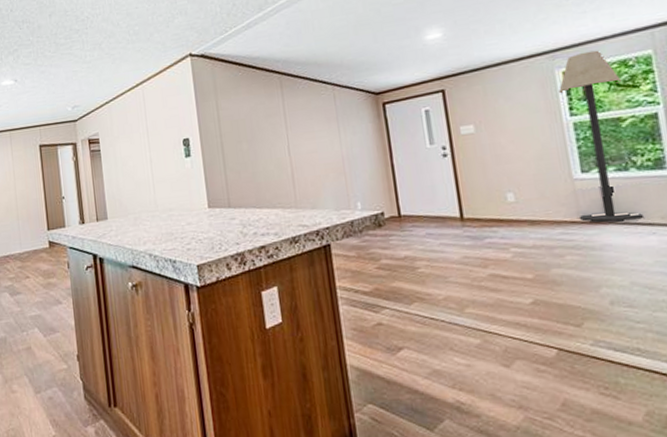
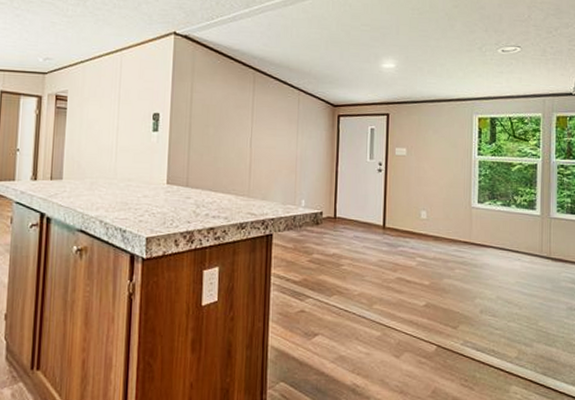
floor lamp: present [559,50,643,223] -> none [471,105,517,247]

